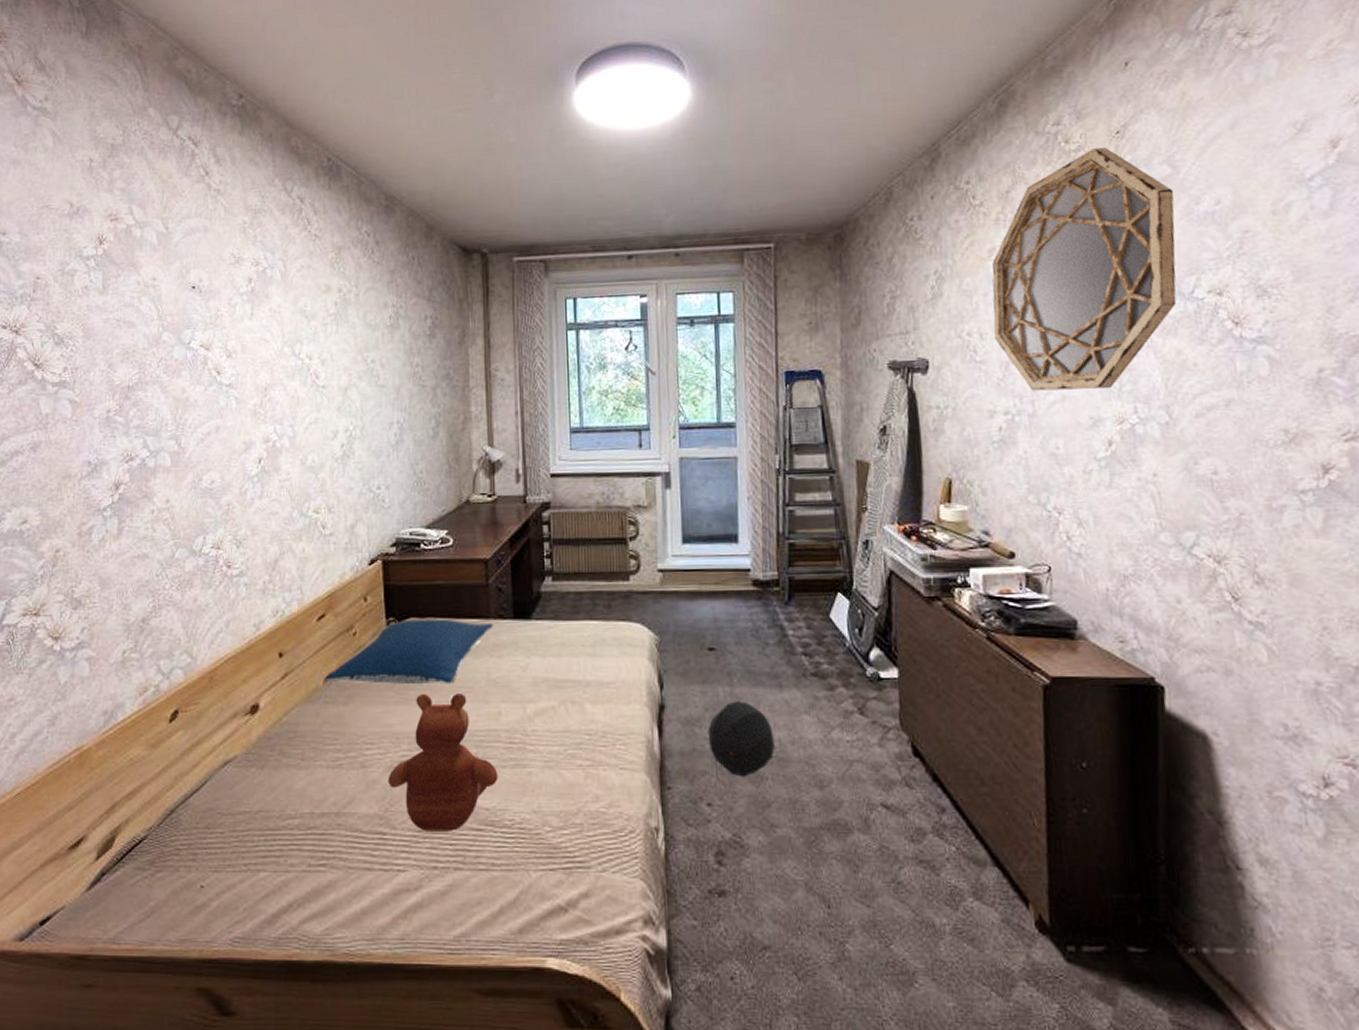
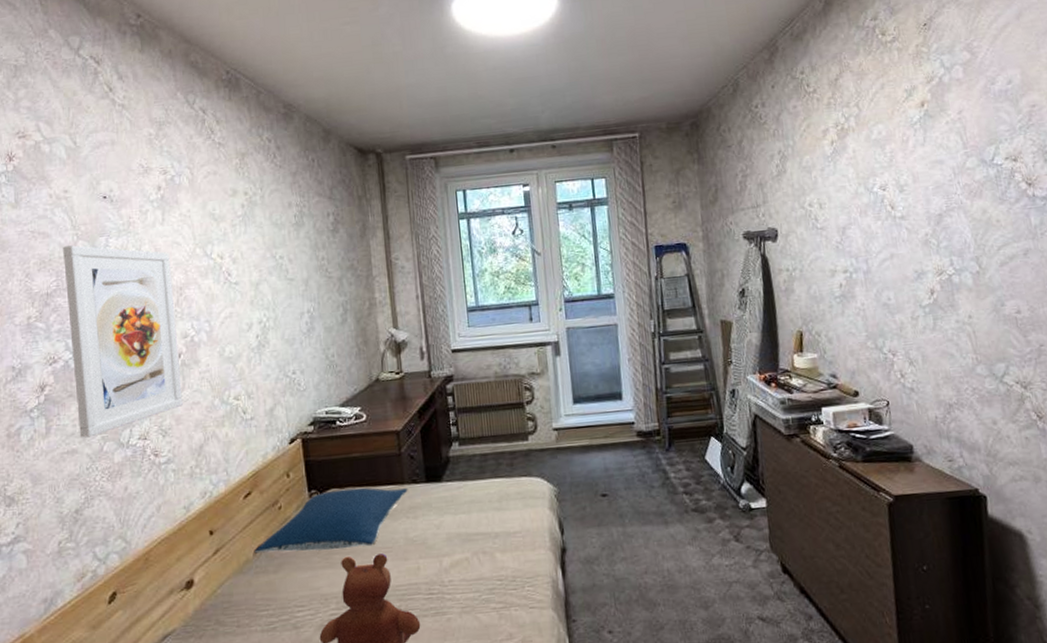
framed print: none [147,337,260,543] -> present [63,245,183,438]
ball: present [707,701,775,777] -> none [605,538,664,606]
home mirror: present [992,147,1177,391] -> none [826,38,981,251]

